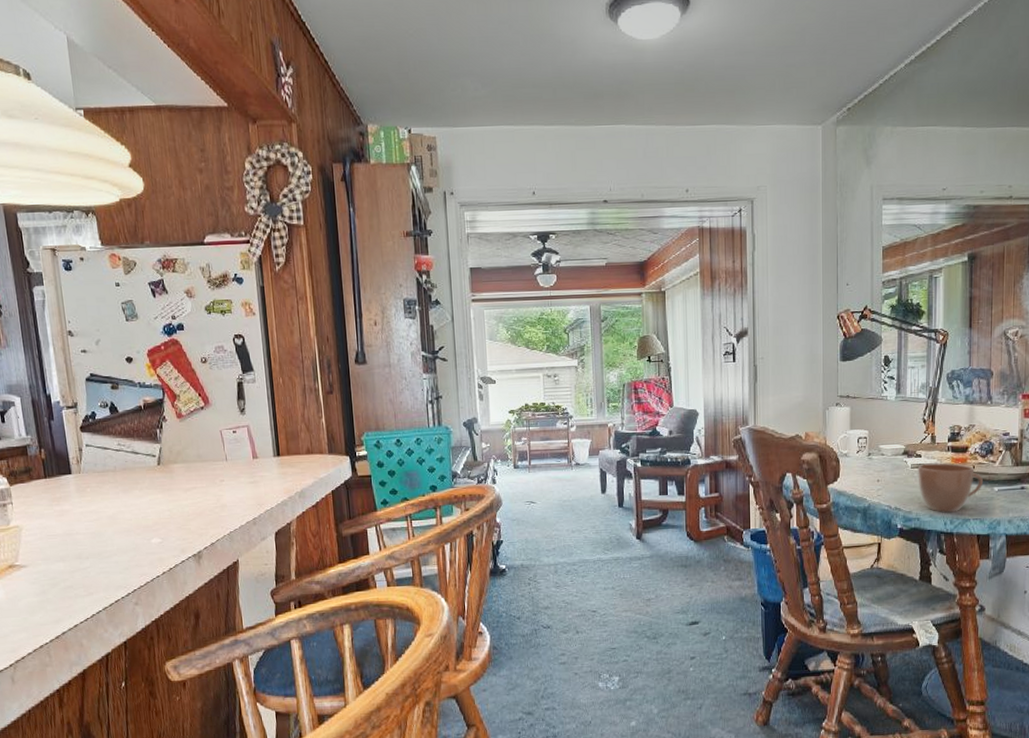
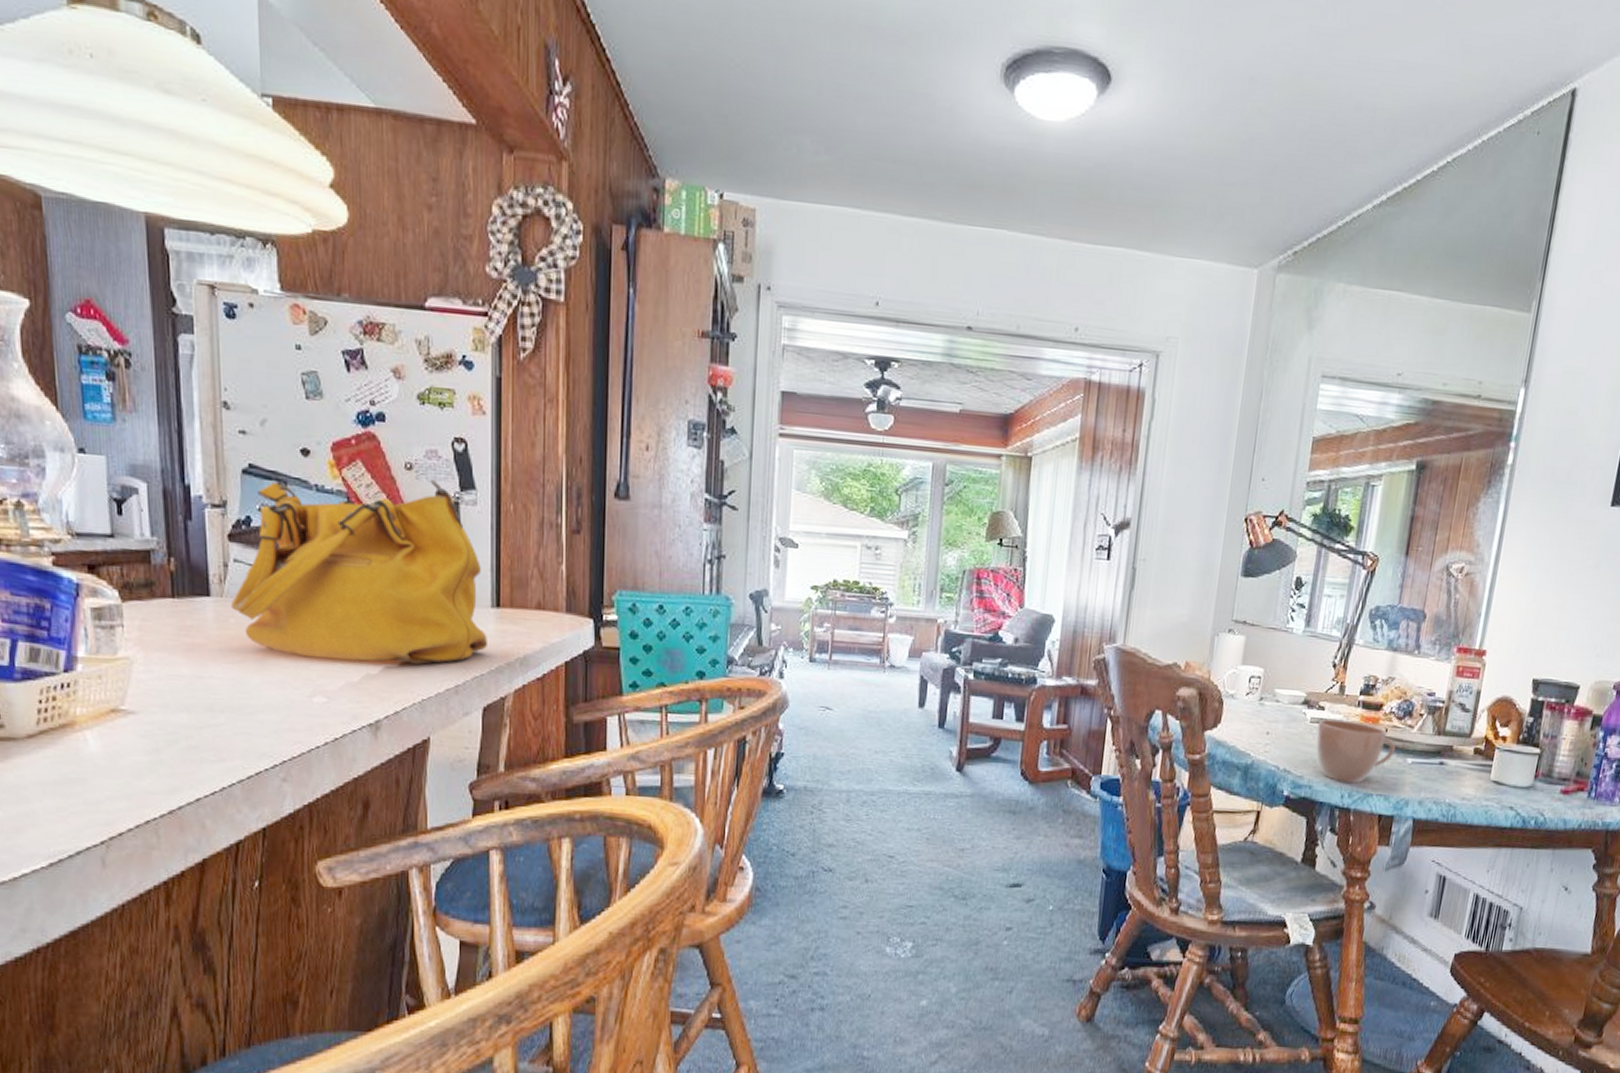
handbag: none [86,367,274,511] -> present [230,479,489,664]

